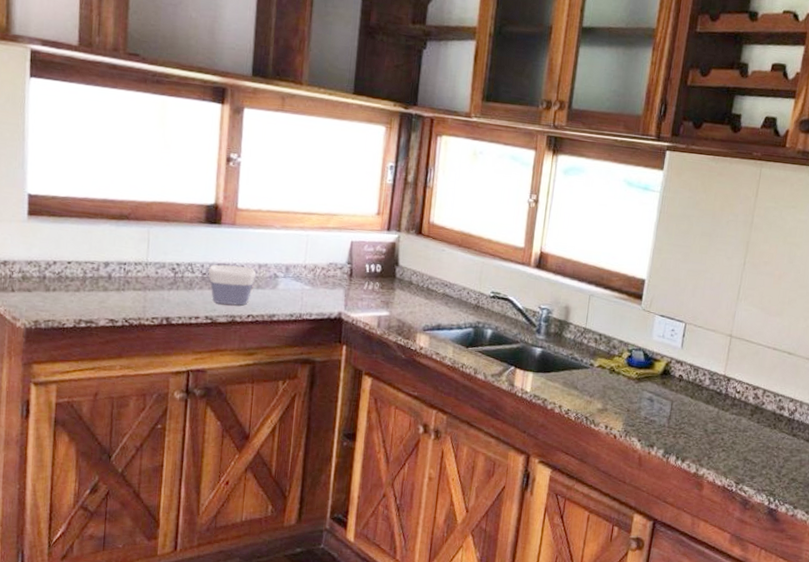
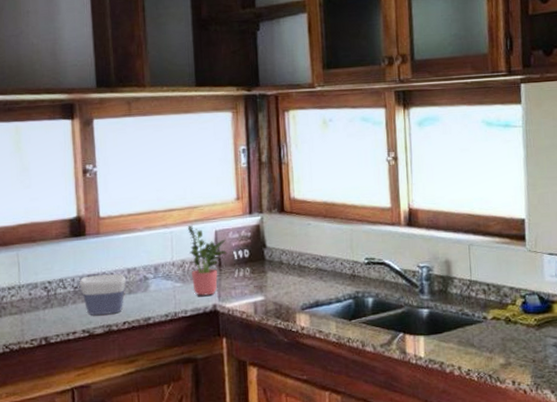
potted plant: none [321,232,360,303] -> present [187,226,228,296]

